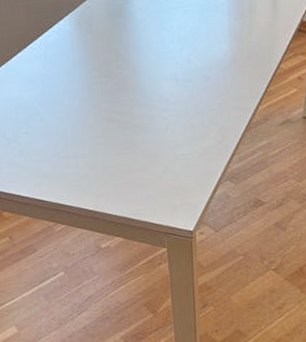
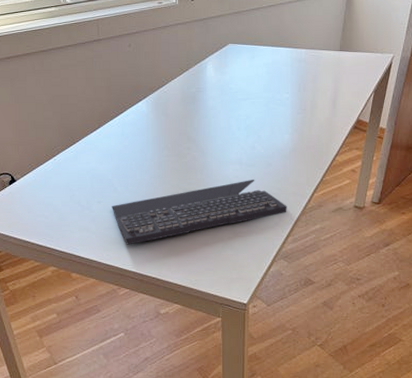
keyboard: none [40,96,231,178] -> present [112,180,287,245]

